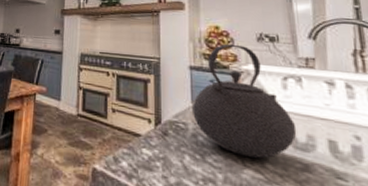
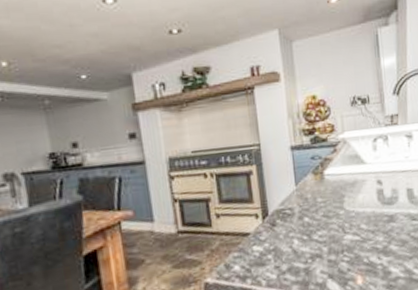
kettle: present [193,44,297,159] -> none [296,113,384,225]

